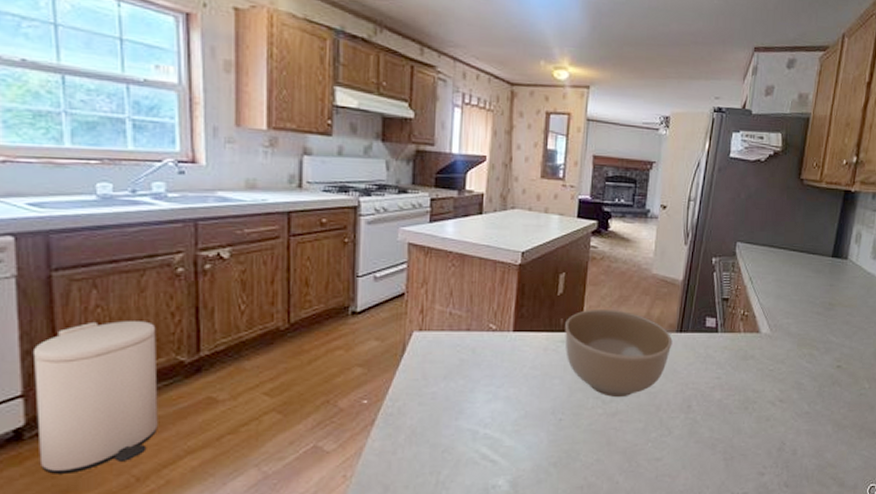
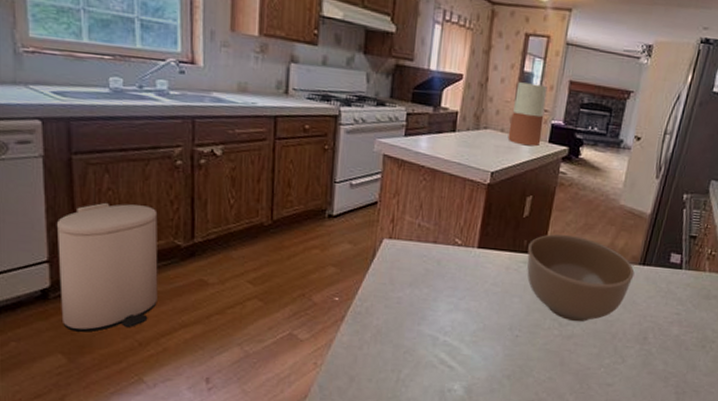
vase: none [536,160,572,223] -> present [507,82,548,147]

